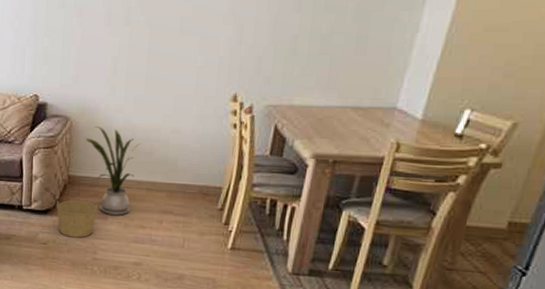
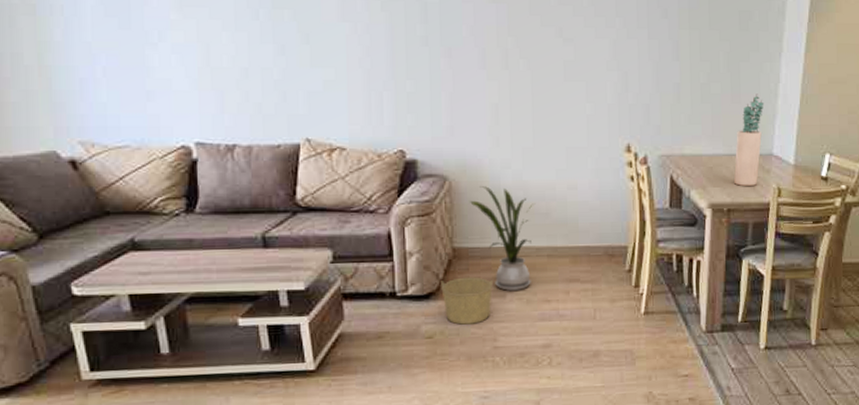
vase: none [344,44,395,140] -> present [733,94,765,187]

